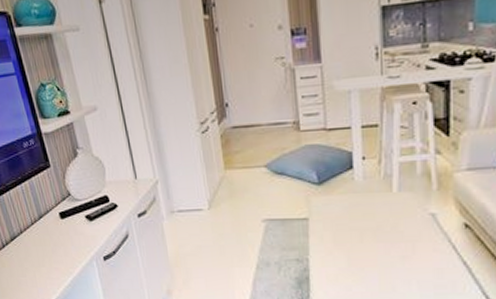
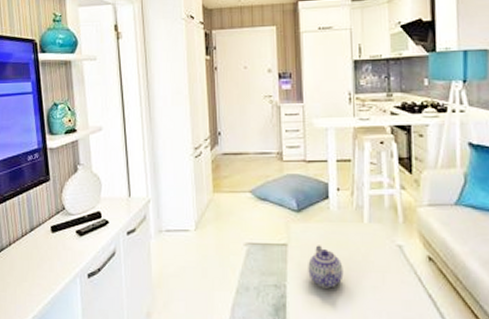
teapot: none [331,217,370,260] -> present [308,245,344,289]

